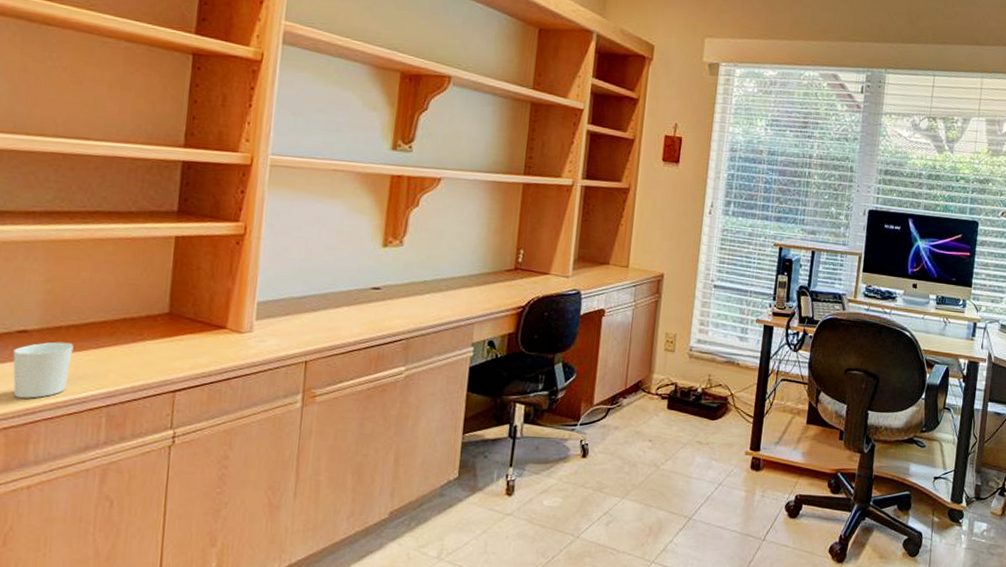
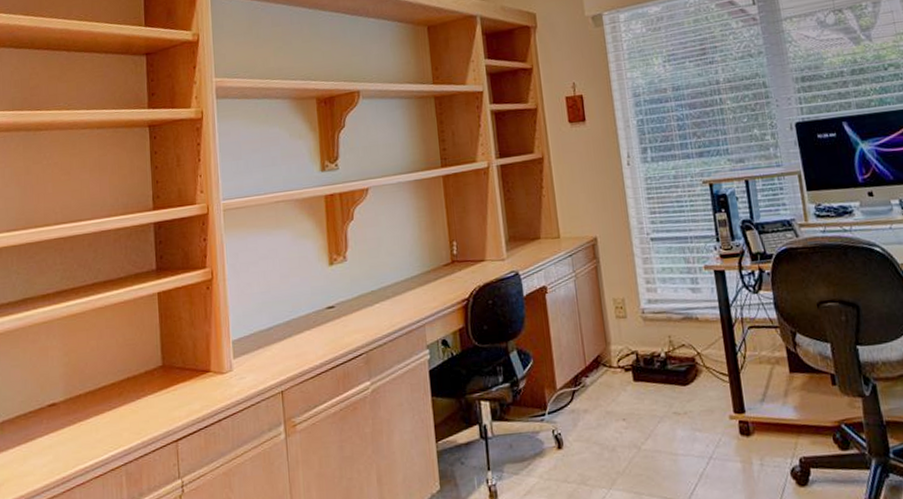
cup: present [13,342,74,399] -> none [47,408,92,468]

